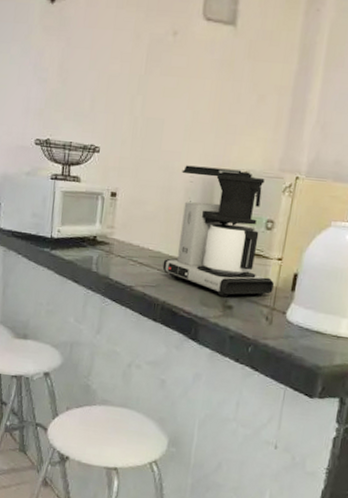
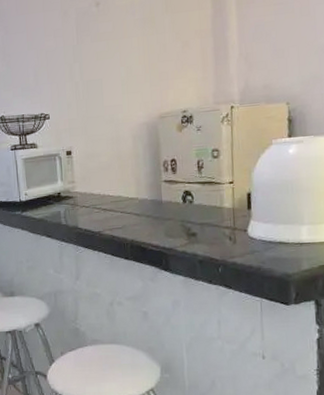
coffee maker: present [162,165,274,298] -> none [125,110,231,227]

